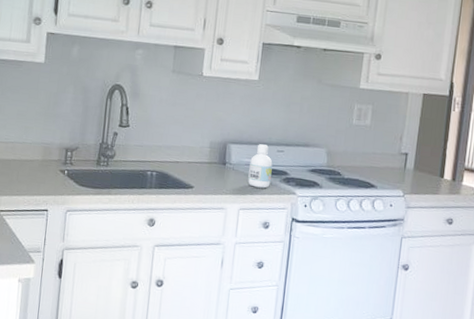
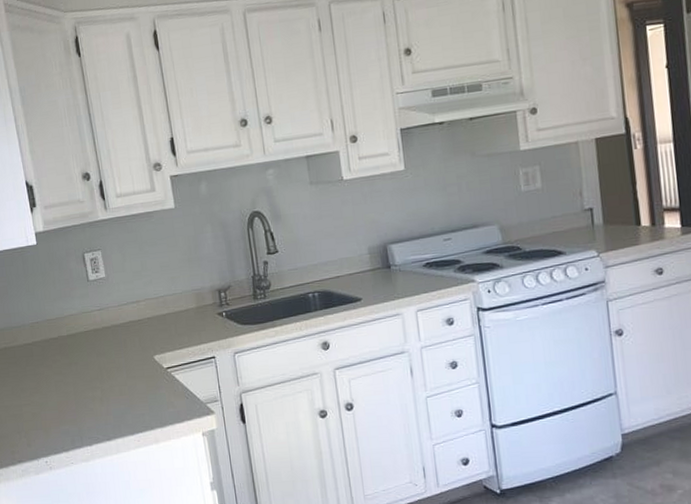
bottle: present [248,144,273,189] -> none [416,236,444,285]

